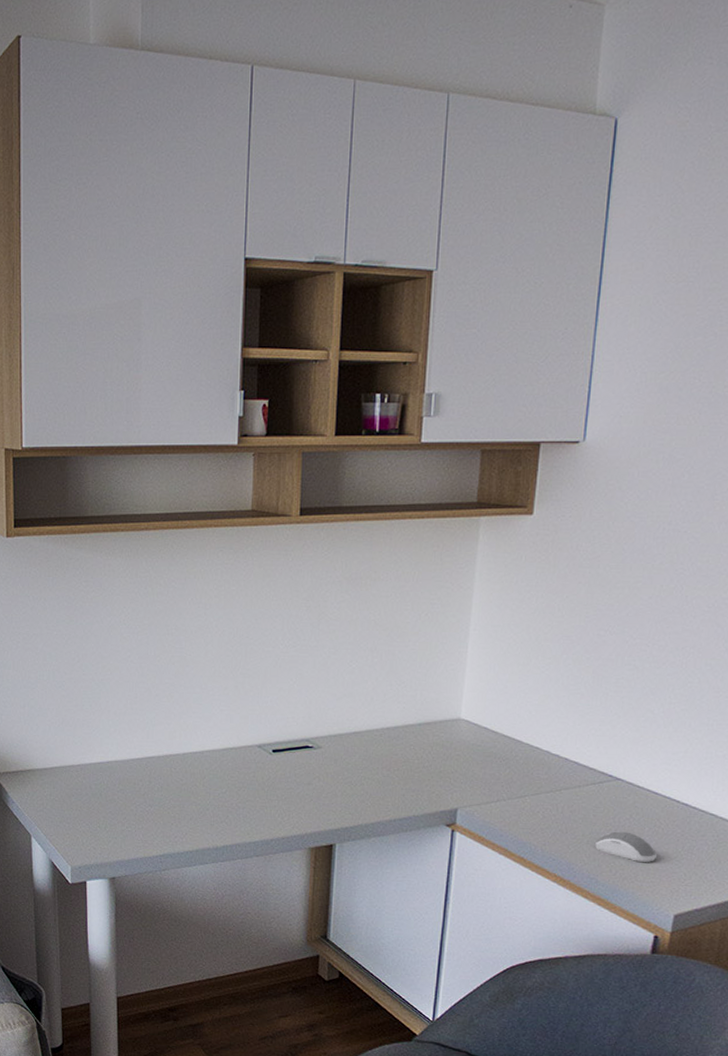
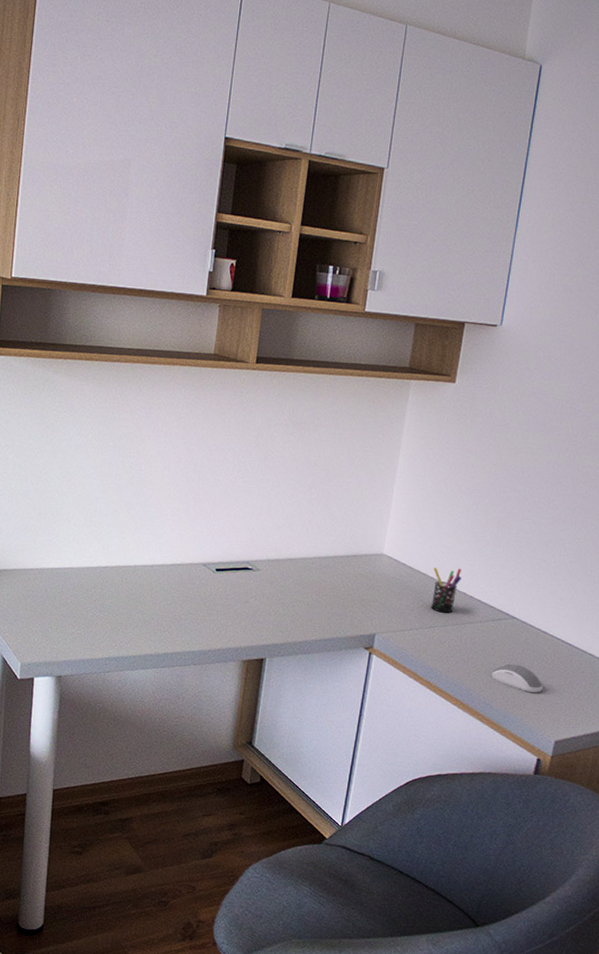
pen holder: none [519,727,554,780] -> present [430,567,462,614]

